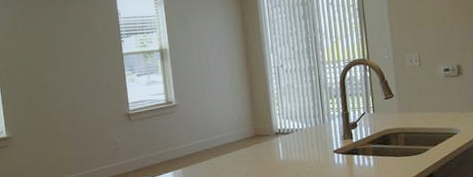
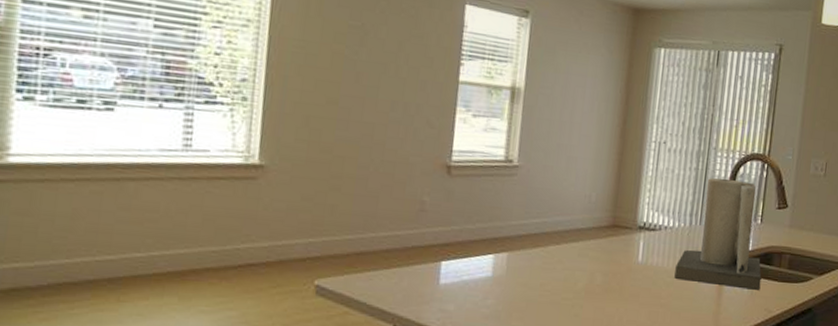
paper towel roll: none [311,83,385,168] -> present [674,178,762,290]

